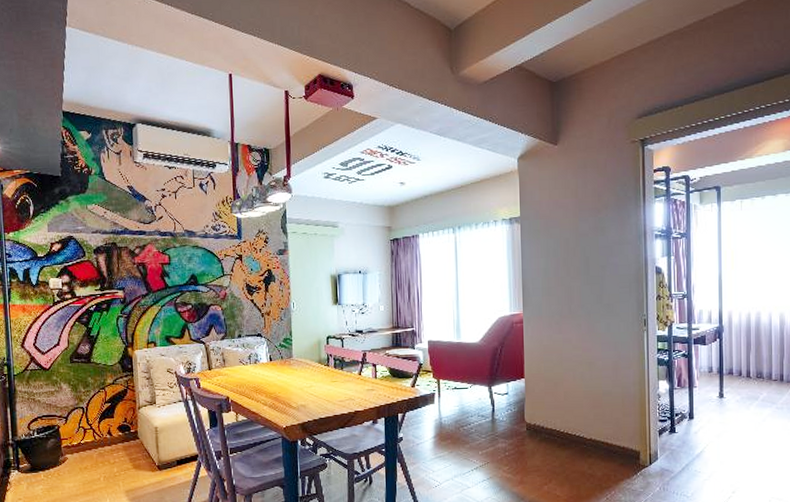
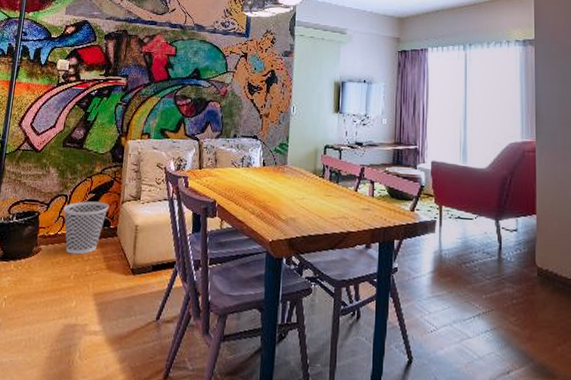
wastebasket: none [82,410,127,459] -> present [63,201,109,255]

